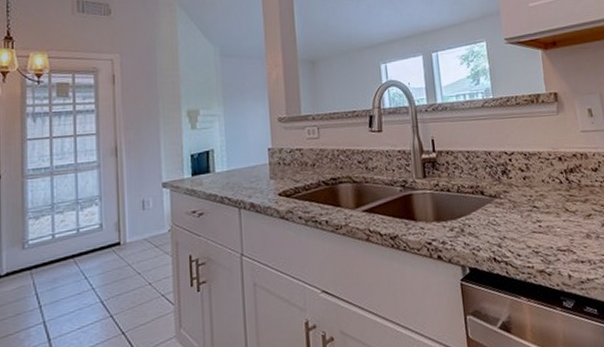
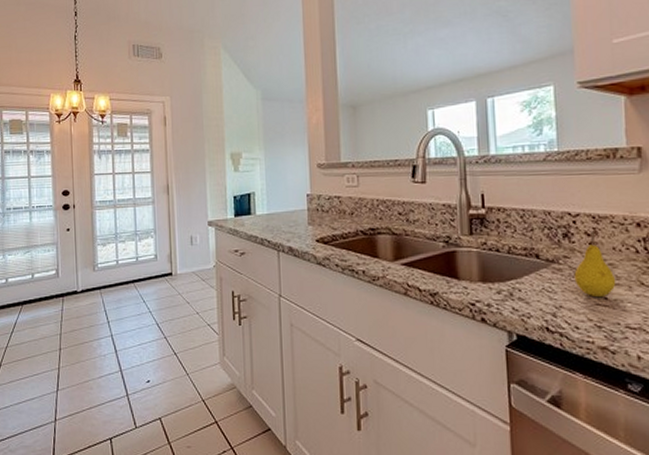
fruit: none [513,166,547,226] -> present [574,231,616,298]

